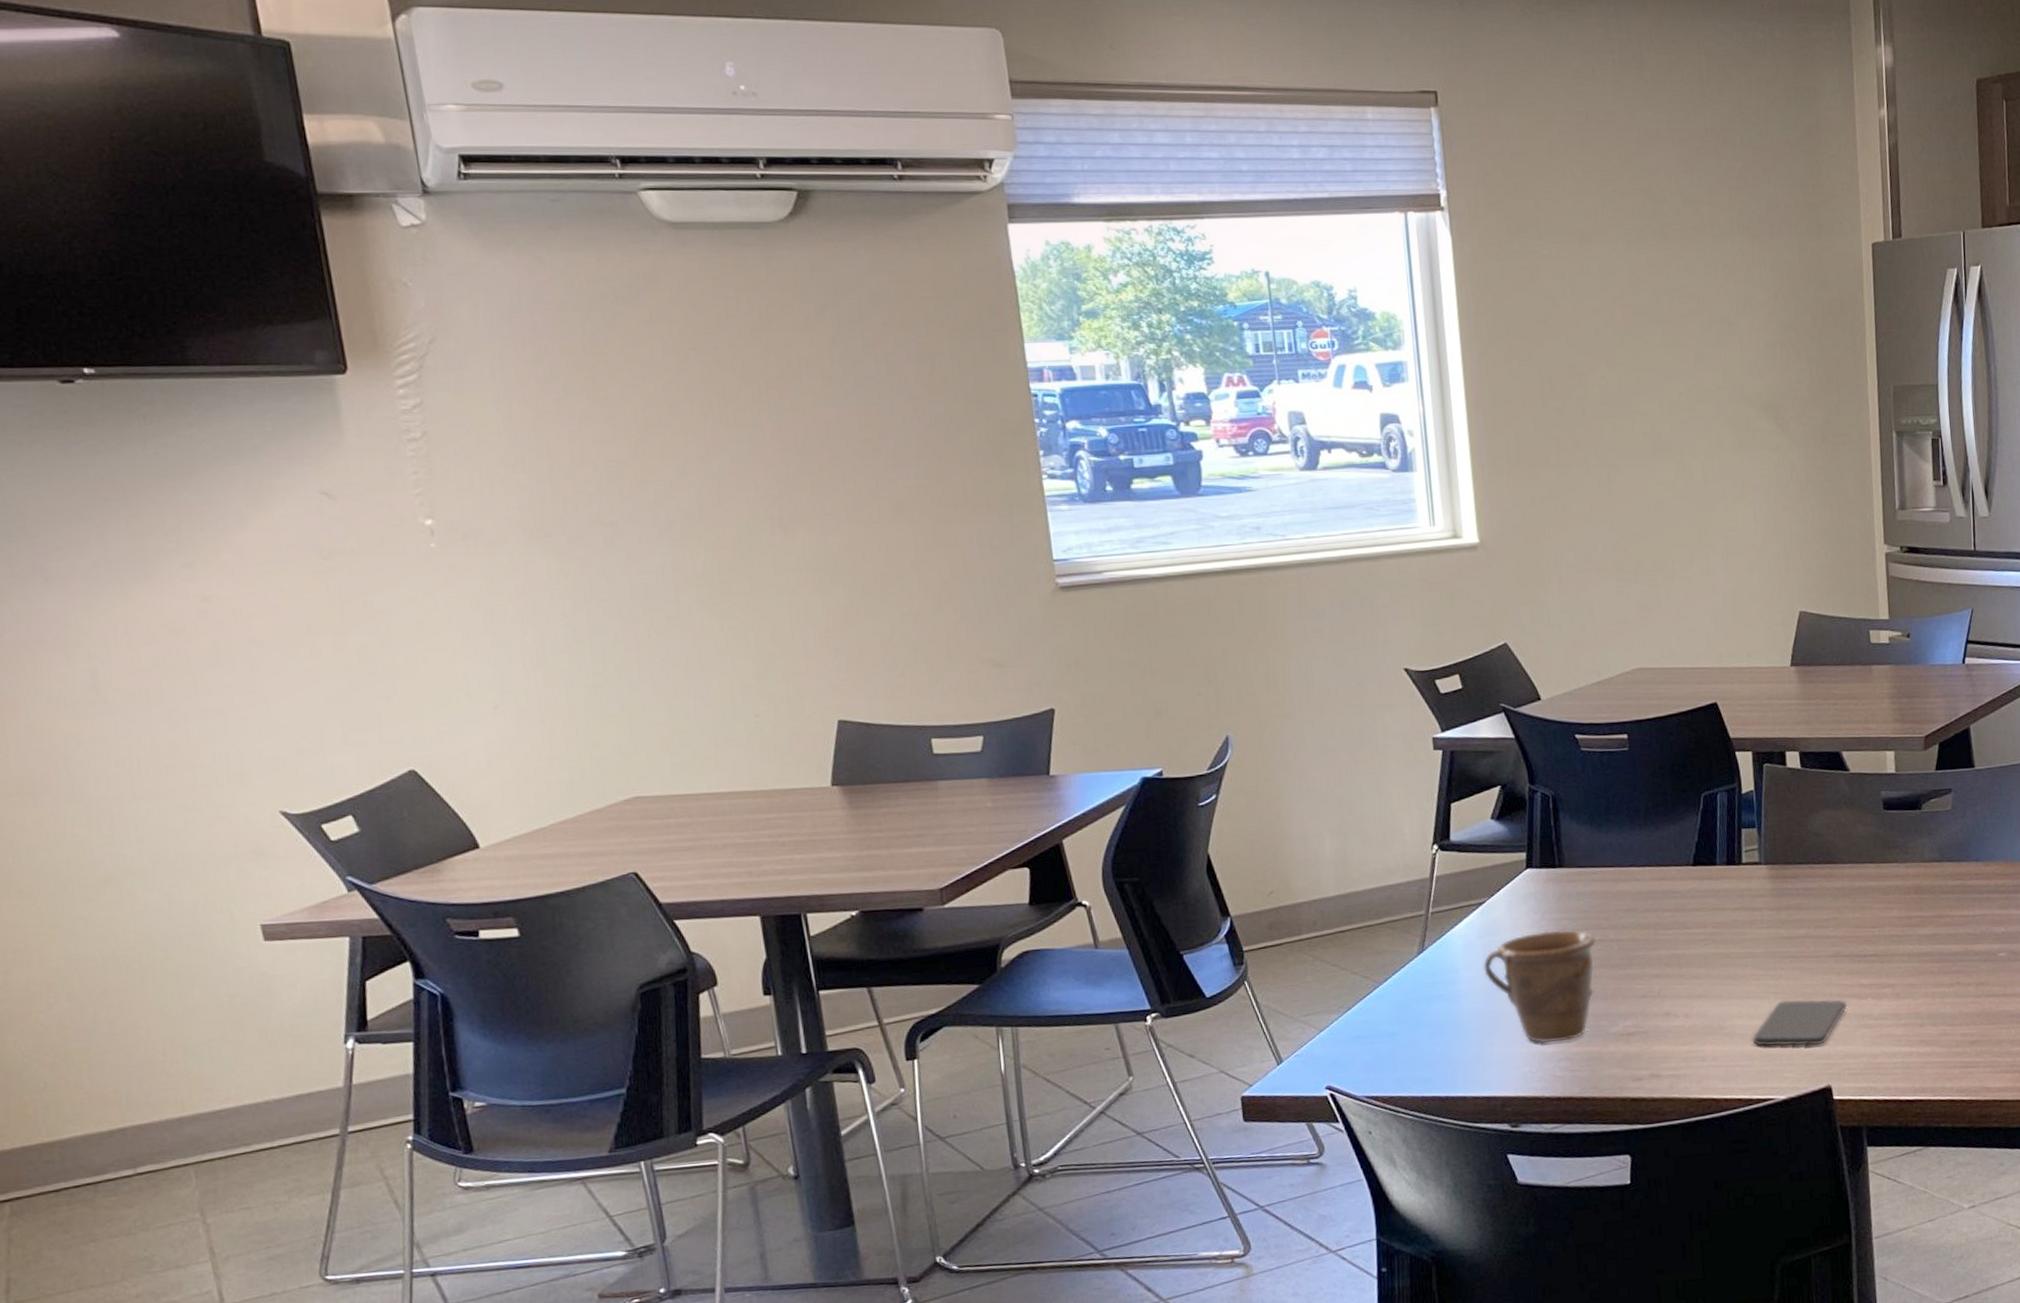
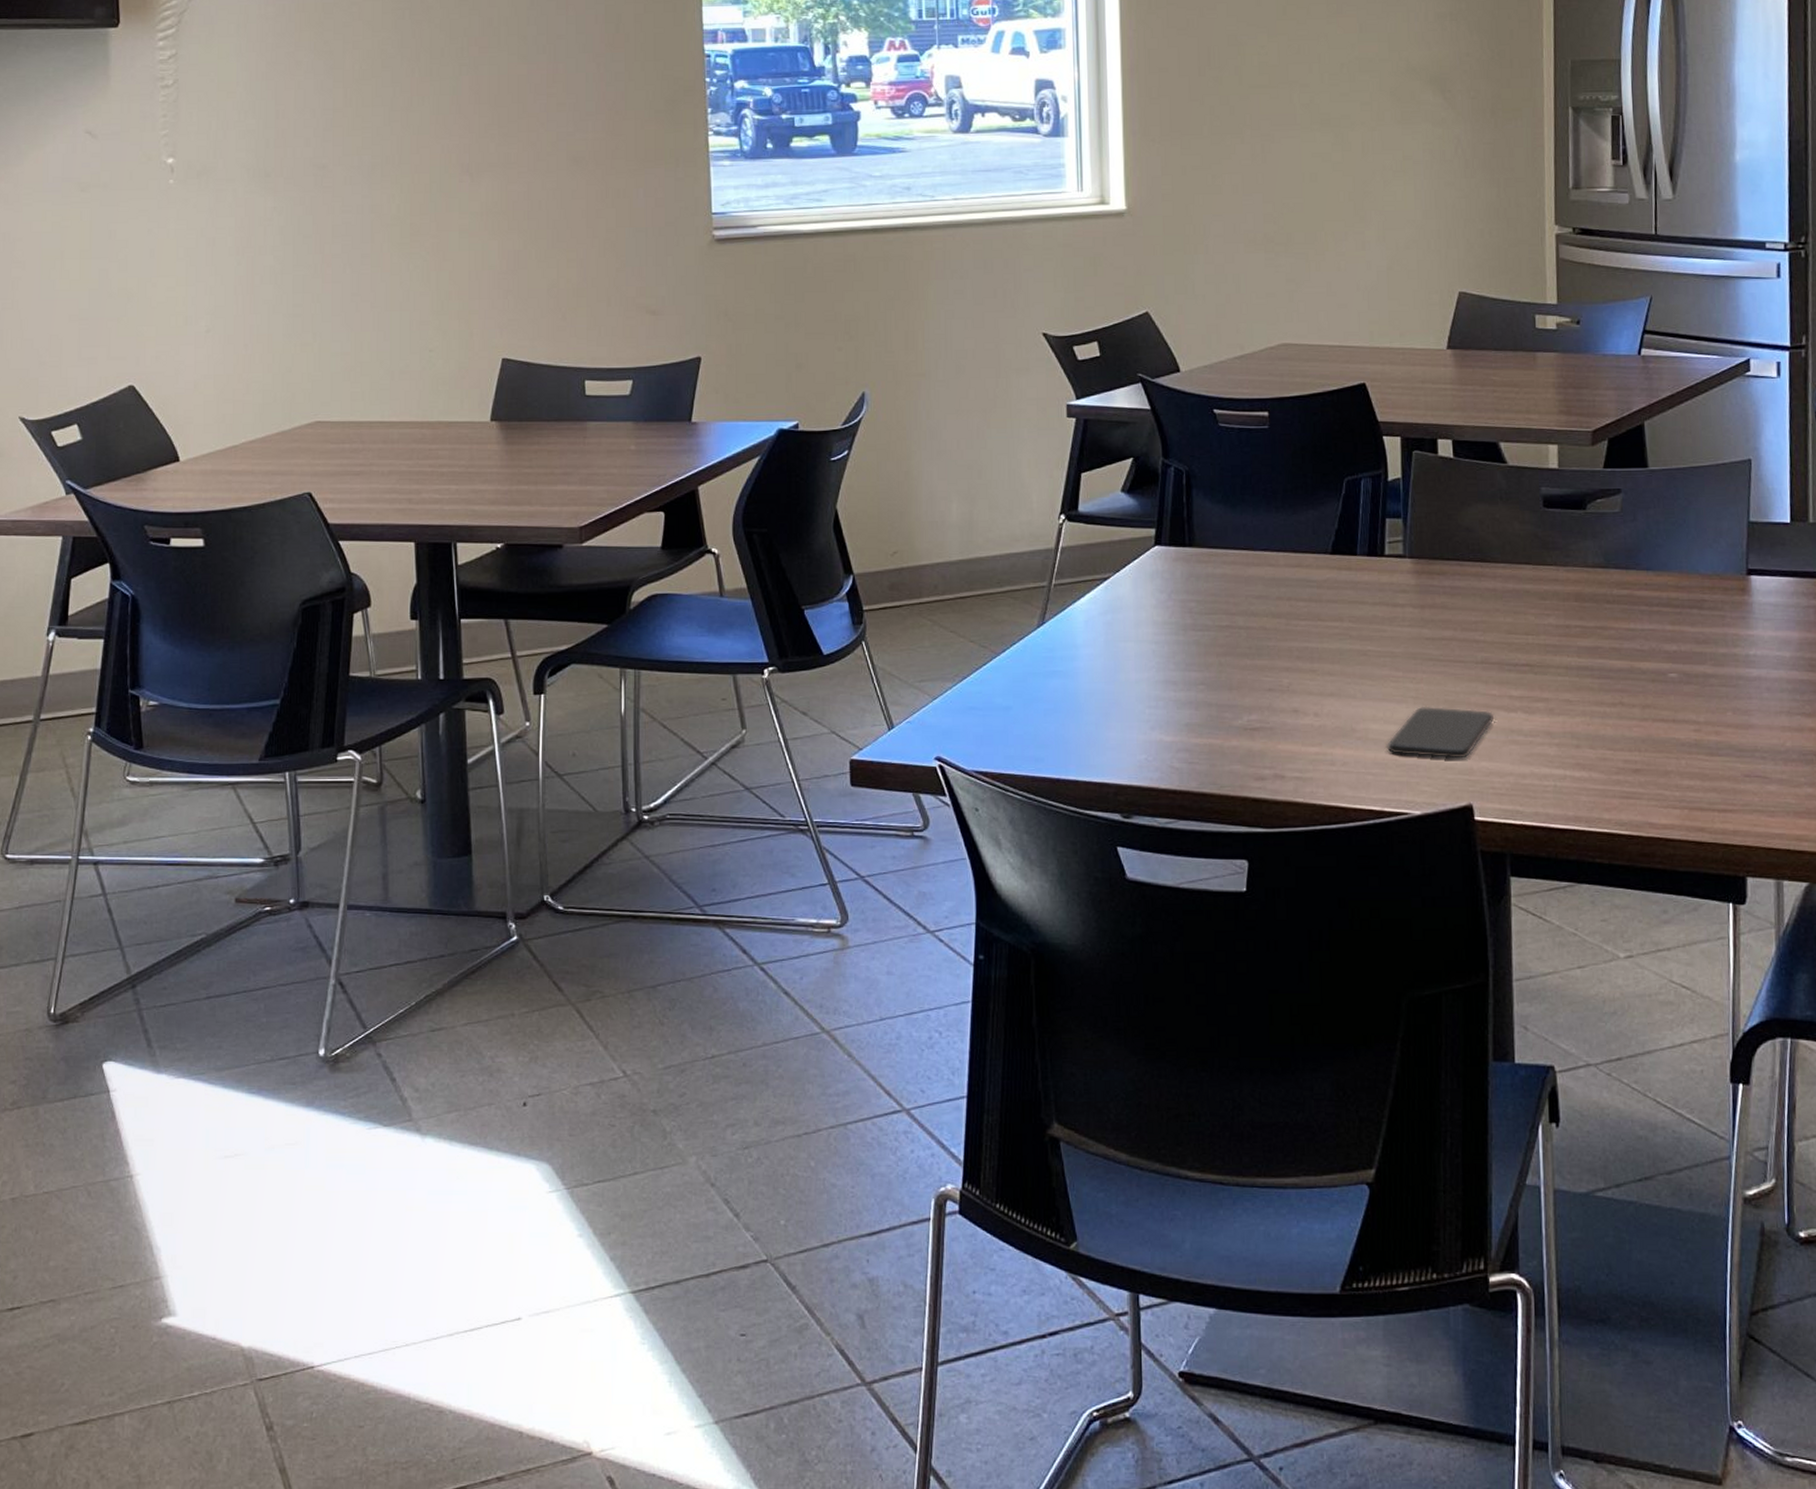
mug: present [1483,930,1597,1043] -> none [1104,612,1224,731]

